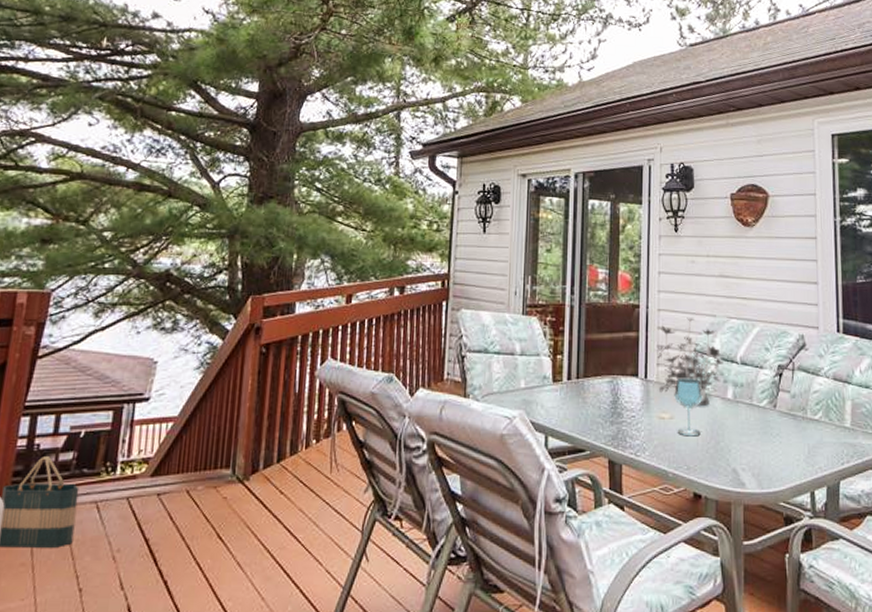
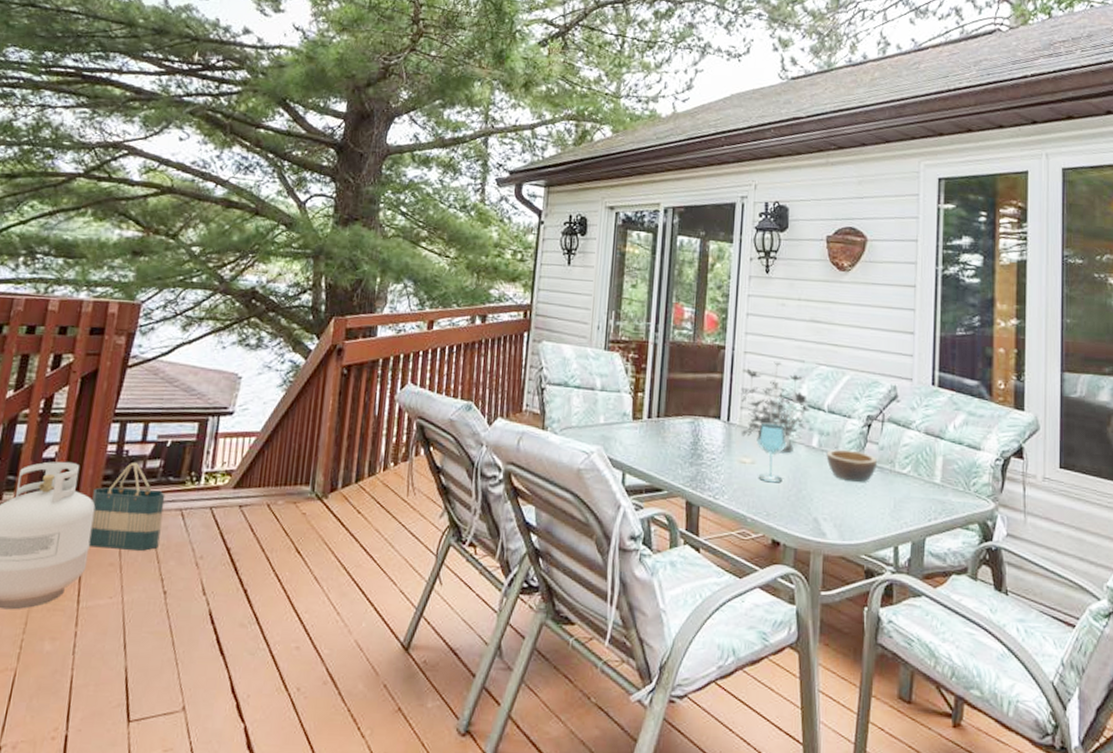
bowl: none [741,399,790,430] -> present [826,449,877,482]

